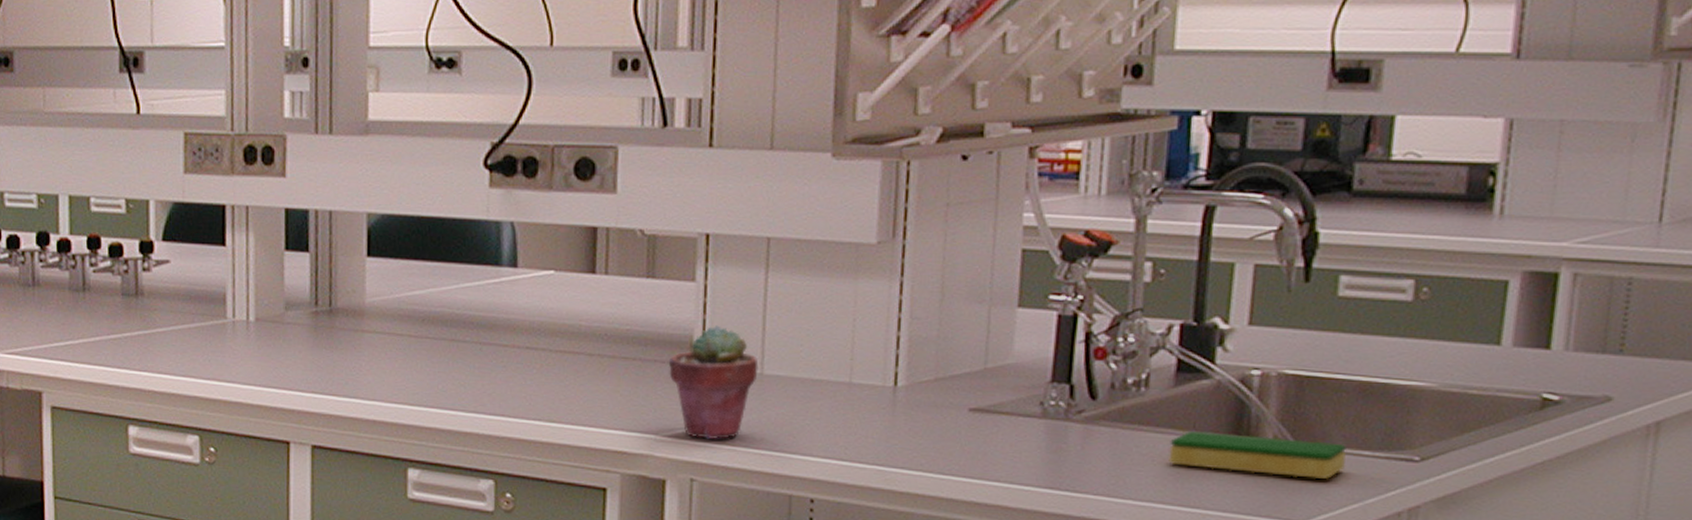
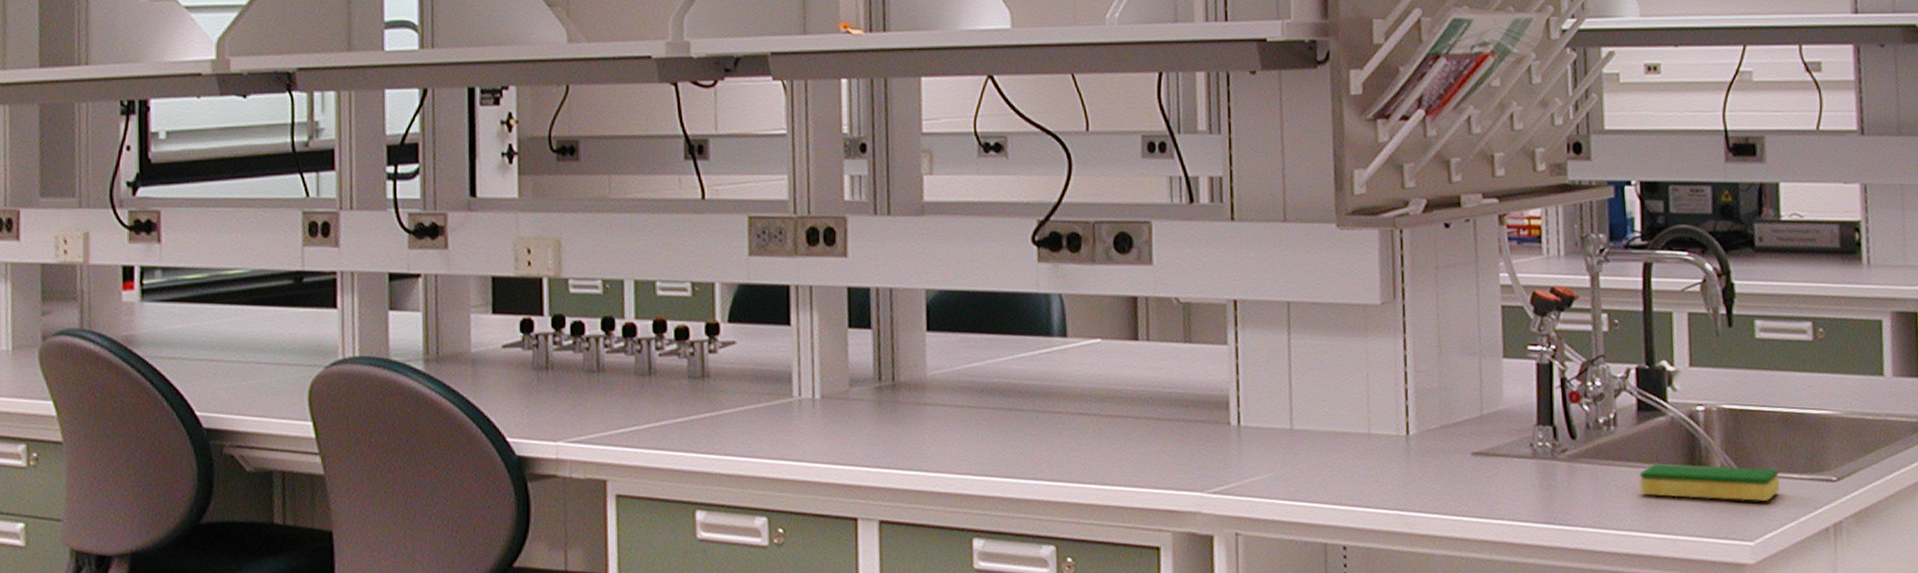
potted succulent: present [668,325,759,439] -> none [1208,385,1288,494]

